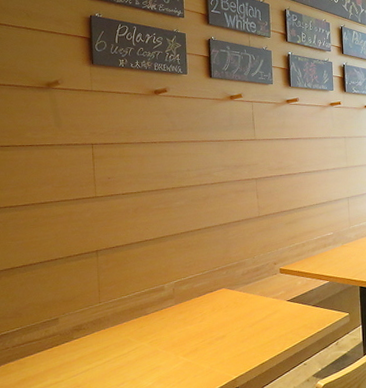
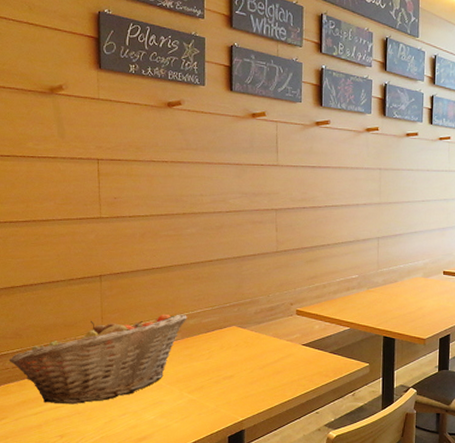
fruit basket: none [9,281,180,379] -> present [9,313,187,405]

